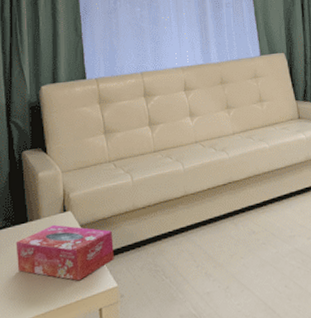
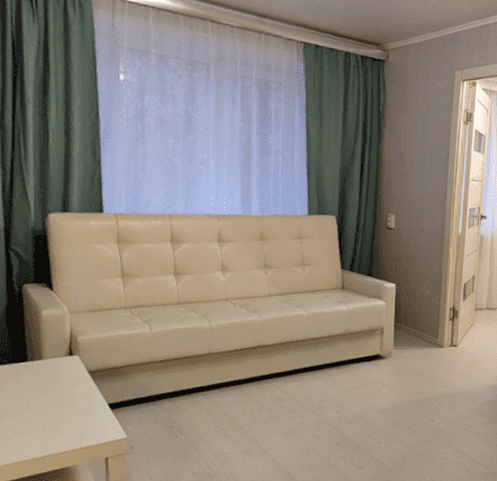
tissue box: present [16,224,114,281] -> none [12,367,125,428]

